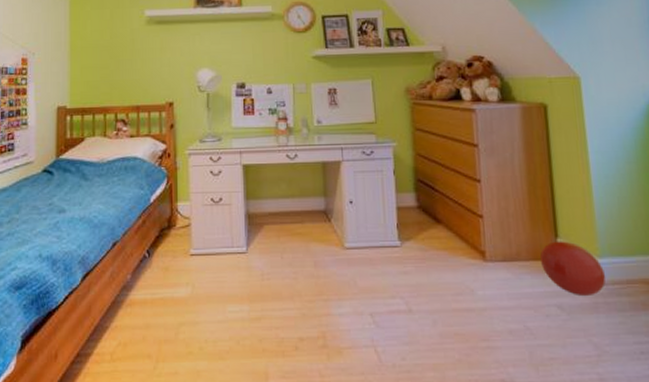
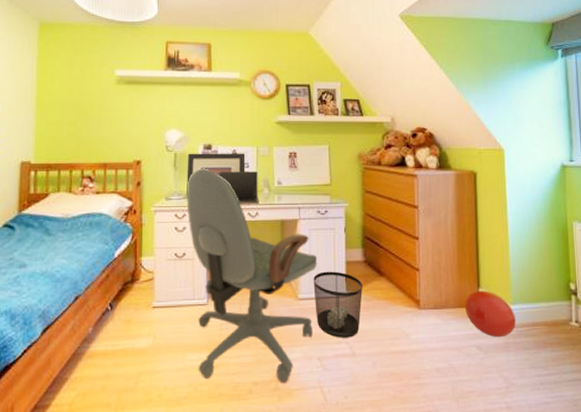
picture frame: none [220,91,282,140] -> present [186,153,246,198]
office chair: none [221,108,365,341] -> present [186,168,318,384]
laptop computer: none [254,110,299,146] -> present [219,171,260,204]
waste bin: none [360,218,418,292] -> present [313,271,363,338]

